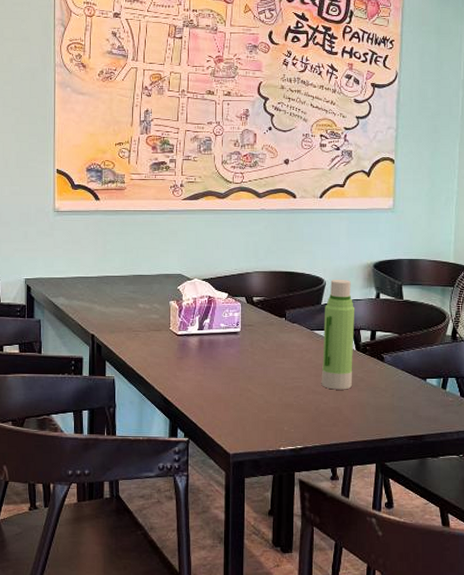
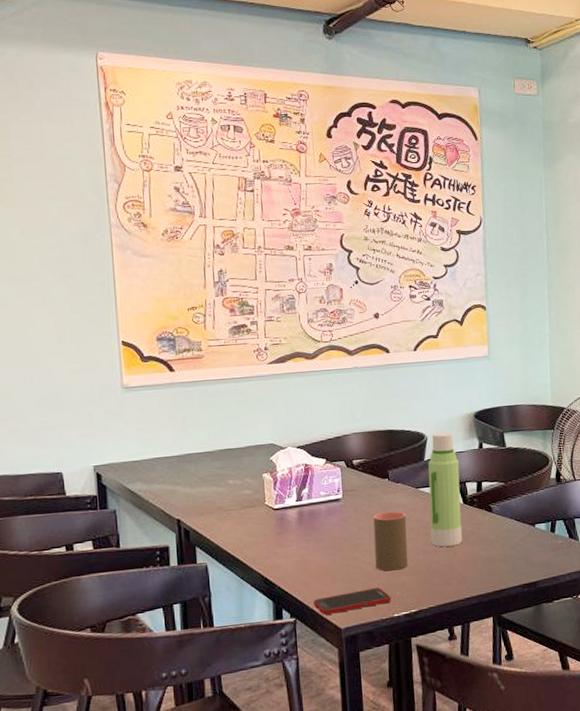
cell phone: none [206,420,279,439] -> present [313,588,391,615]
cup: none [267,349,300,406] -> present [373,511,408,571]

